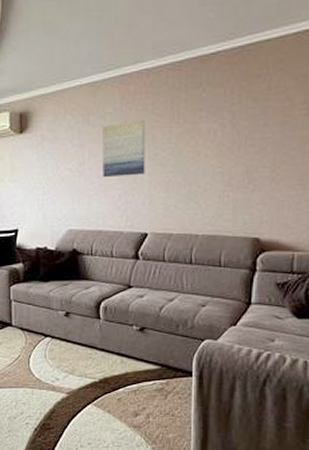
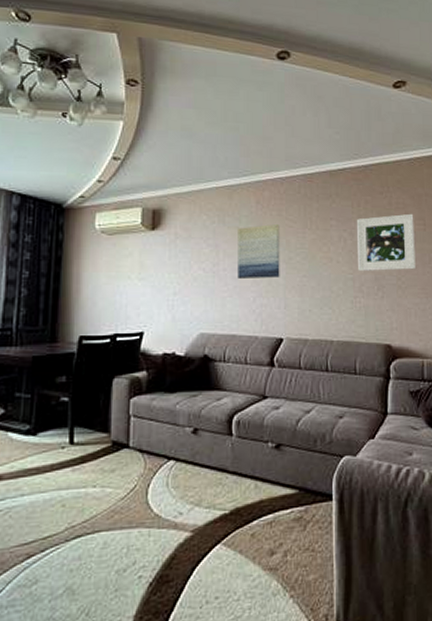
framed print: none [227,97,296,164] -> present [356,213,416,271]

